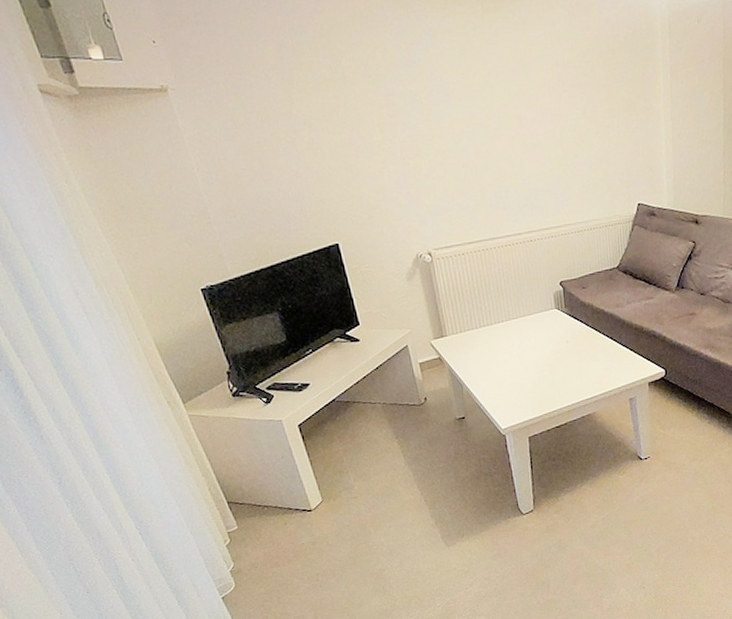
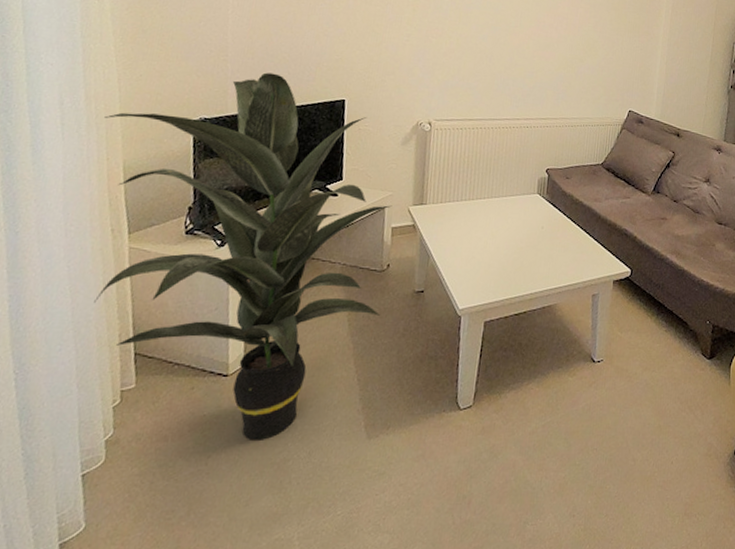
indoor plant: none [120,228,430,558] -> present [94,72,392,440]

